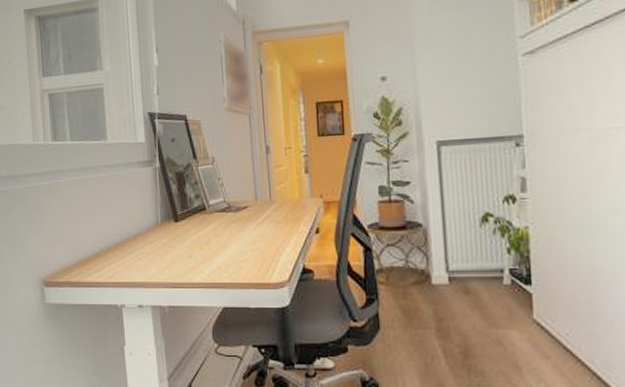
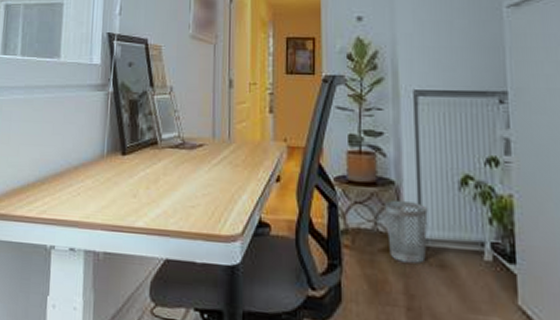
wastebasket: none [414,240,453,292] -> present [385,201,428,264]

